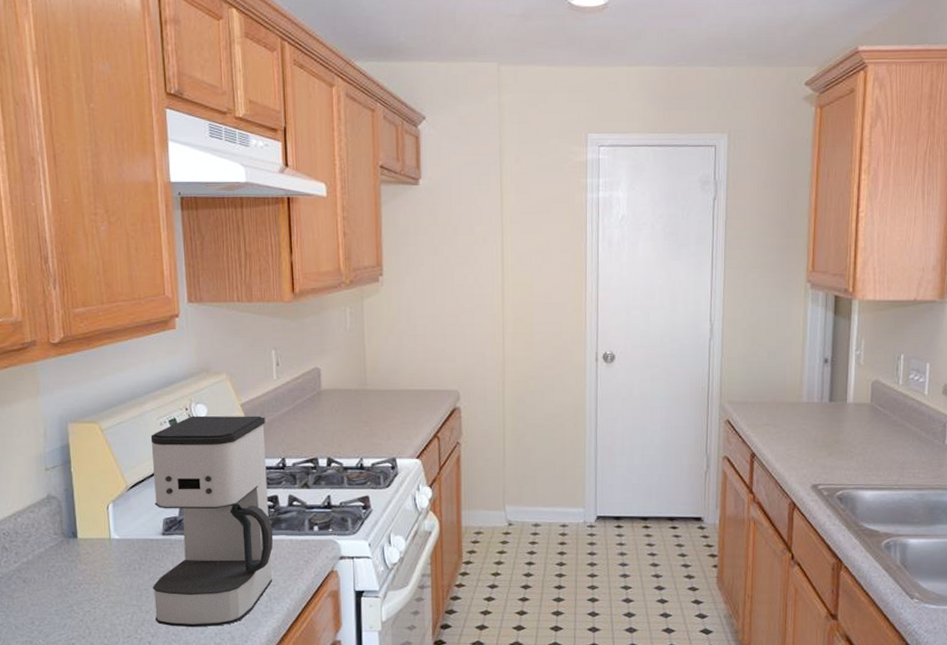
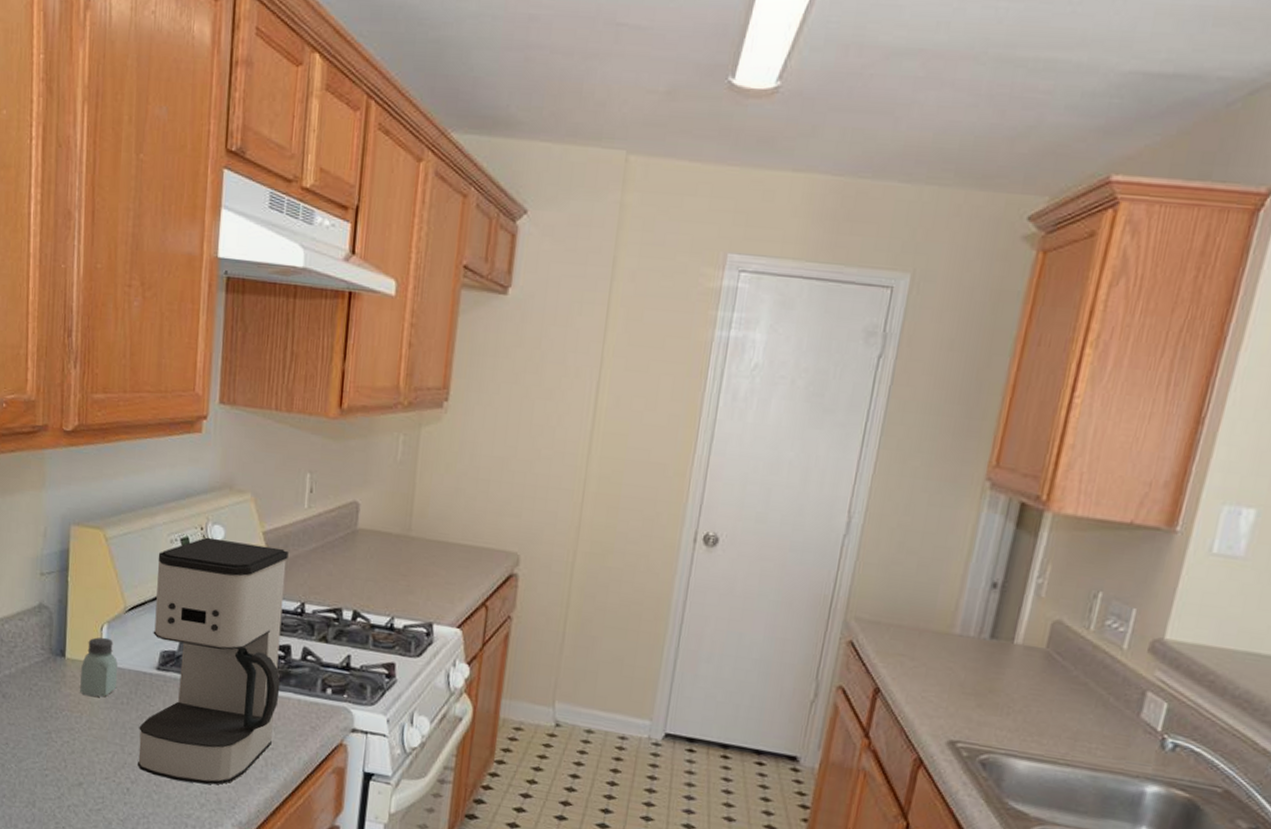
saltshaker: none [93,515,128,567] -> present [80,637,118,697]

